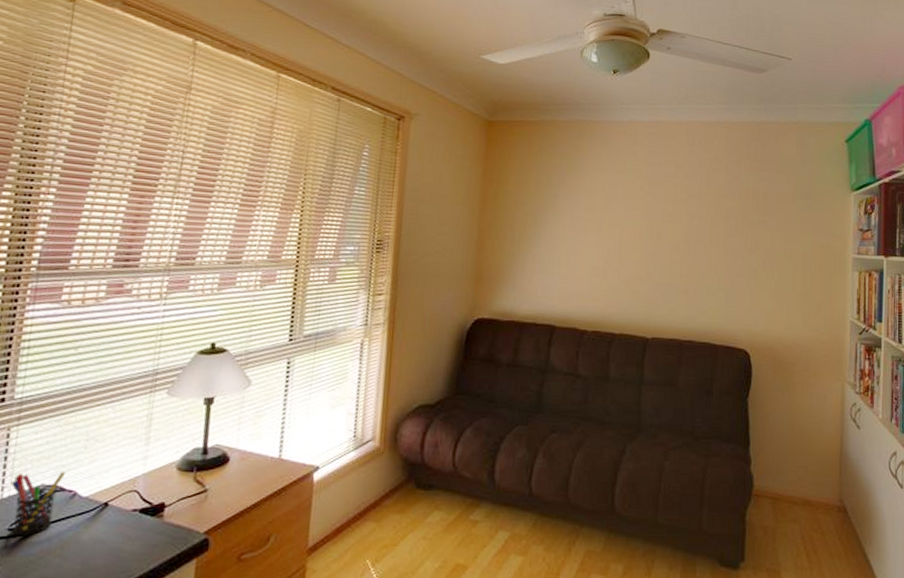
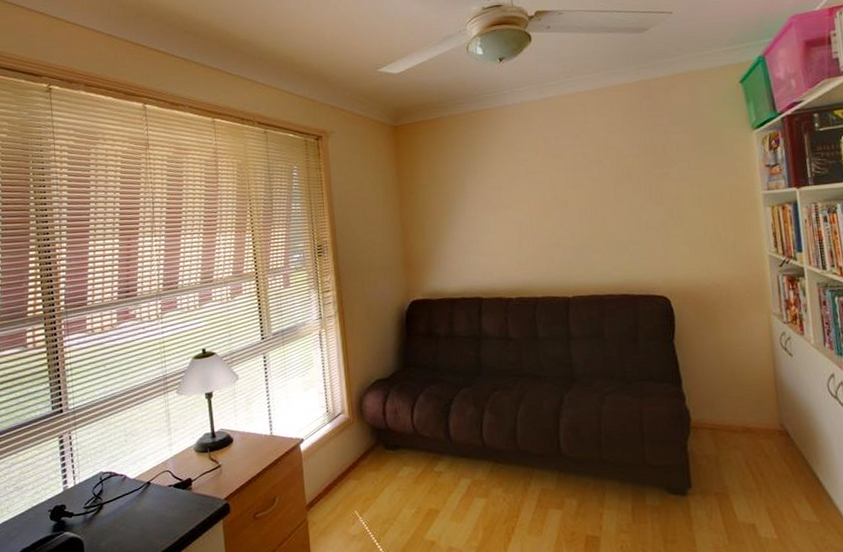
pen holder: present [10,472,65,537] -> none [79,461,115,513]

